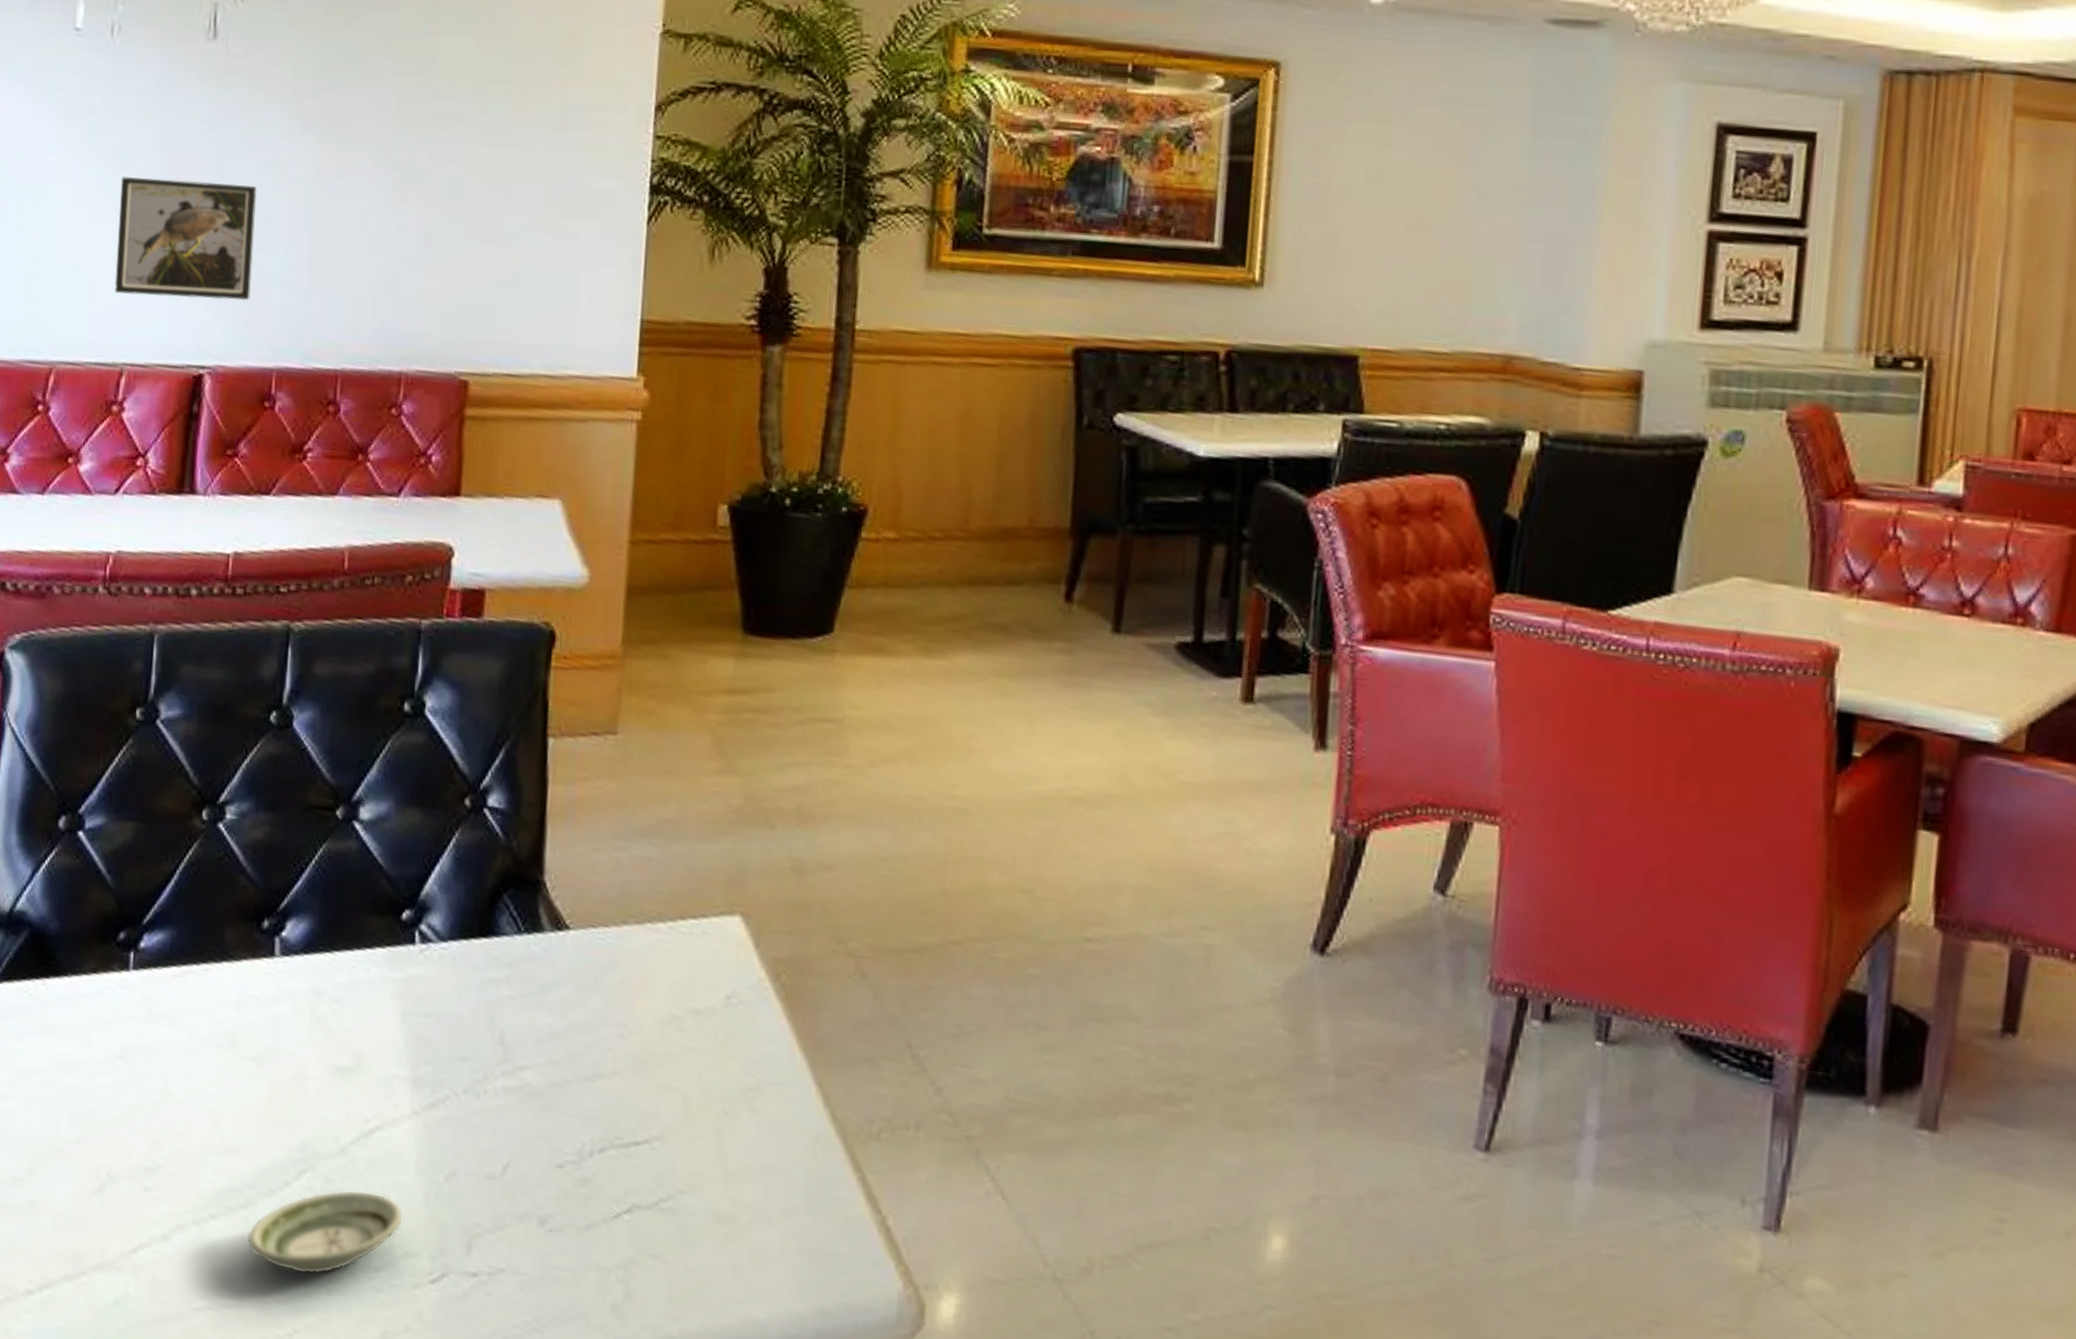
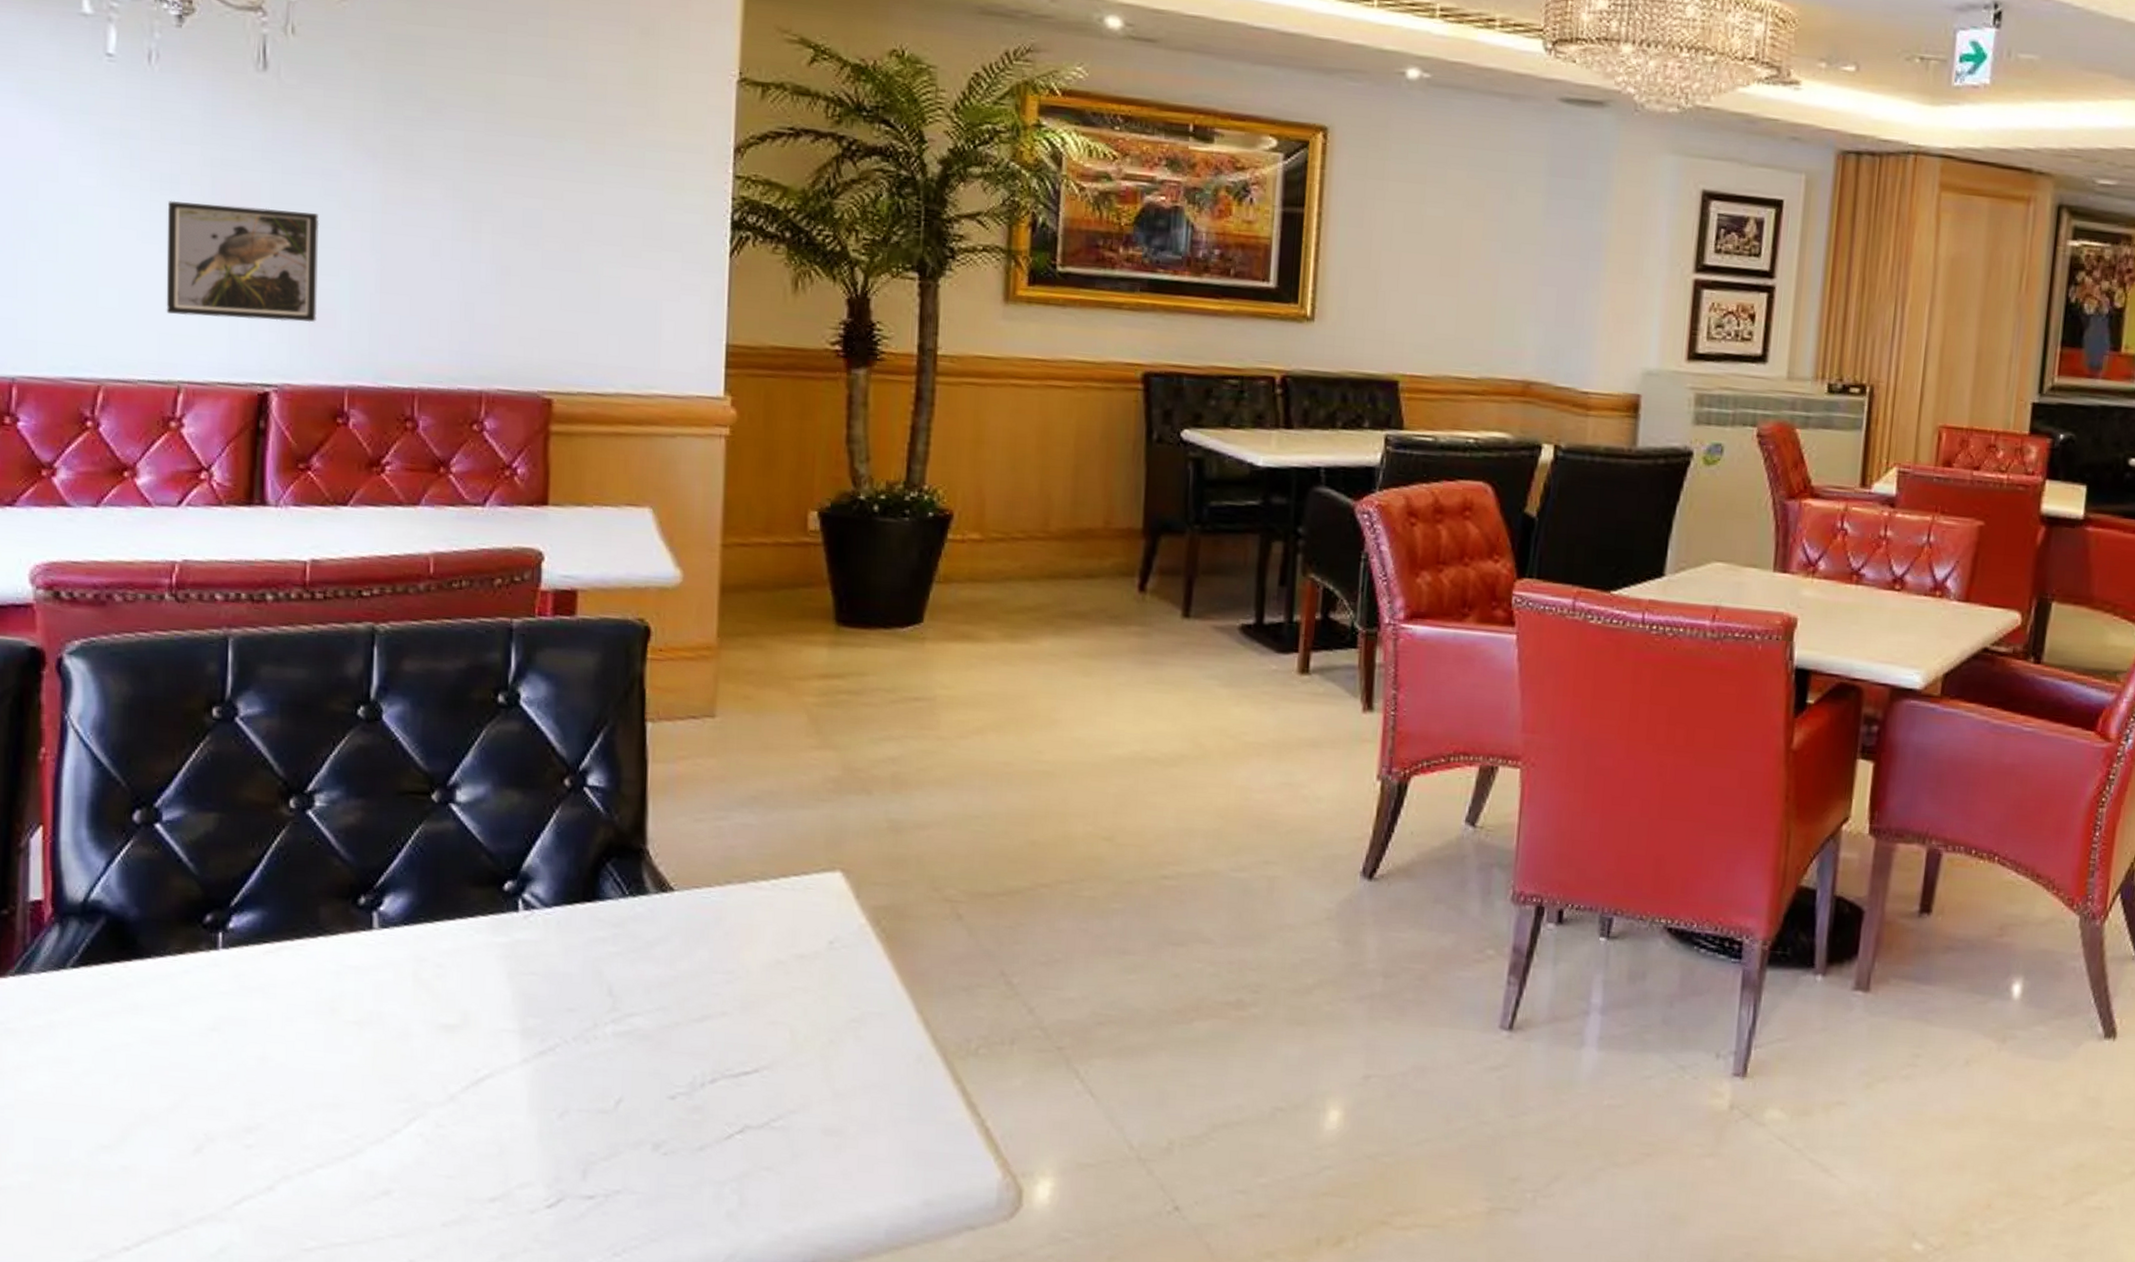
saucer: present [247,1190,403,1275] -> none [357,1132,516,1210]

